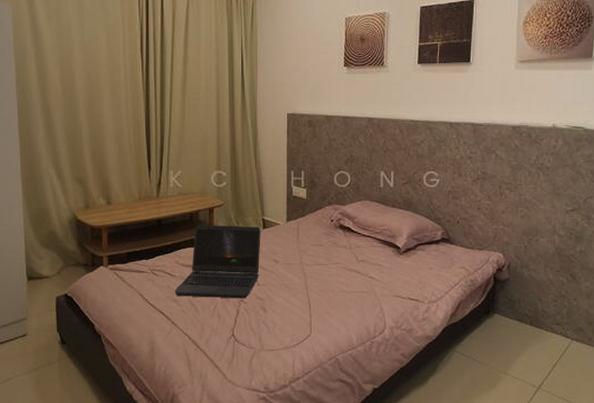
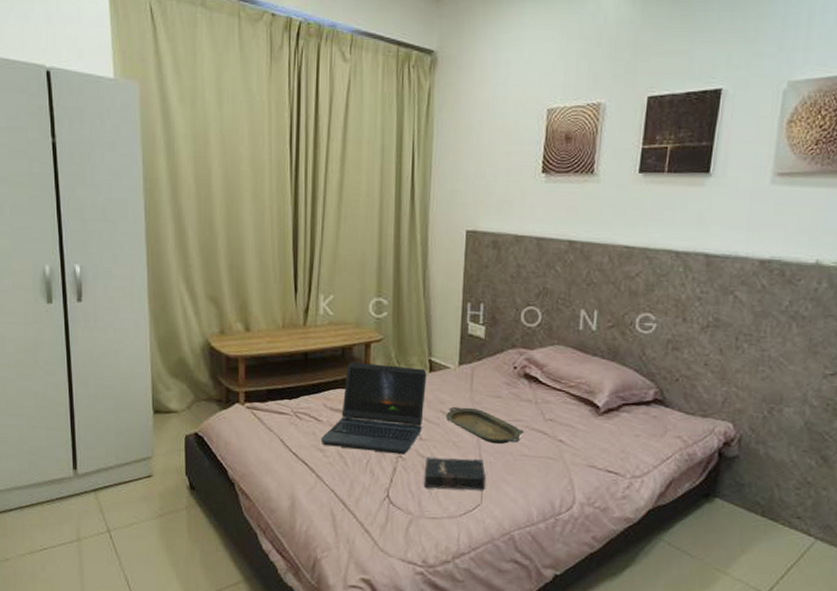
hardback book: none [262,298,313,325] -> present [423,456,486,490]
serving tray: none [278,255,342,283] -> present [446,406,524,444]

